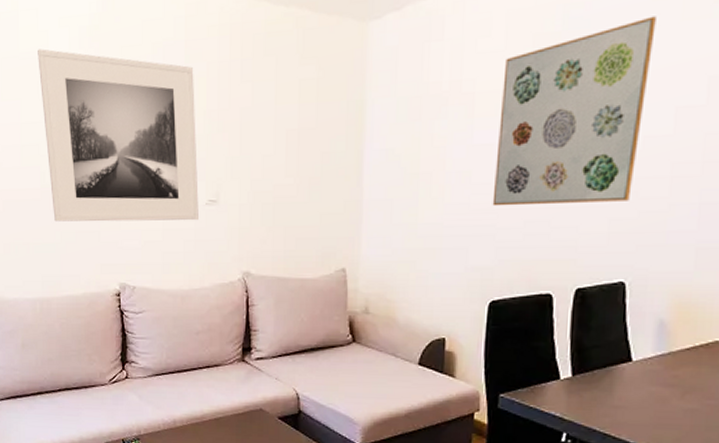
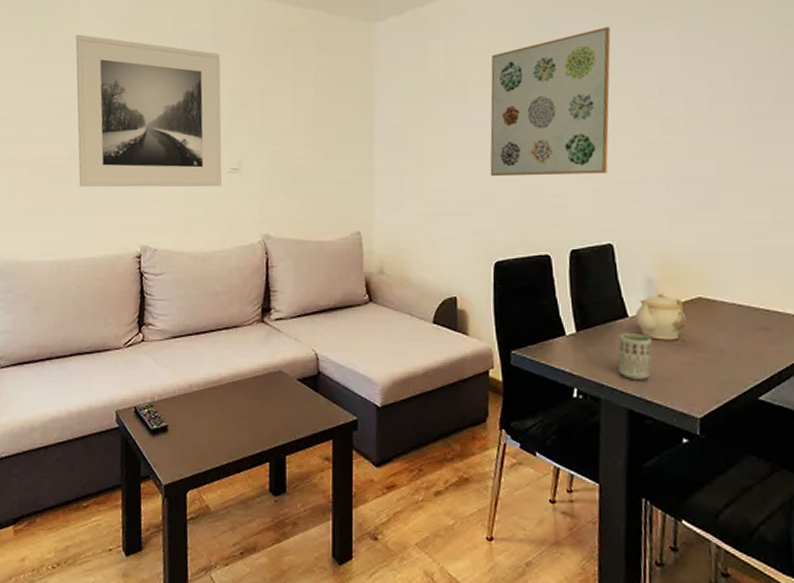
cup: none [614,378,656,427] -> present [618,333,652,381]
teapot: none [640,335,698,386] -> present [636,292,687,340]

